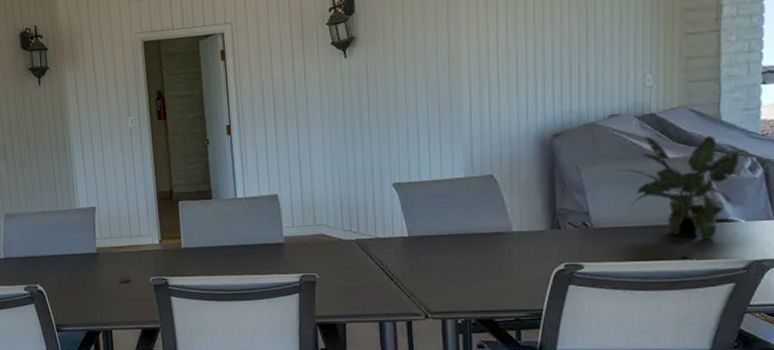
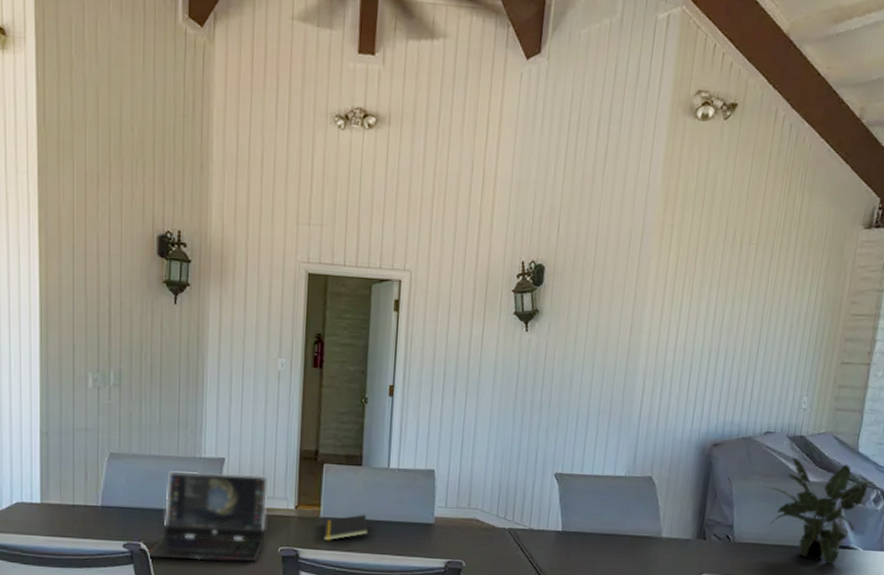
laptop computer: none [43,217,138,297] -> present [146,471,269,562]
notepad: none [185,241,227,268] -> present [323,514,369,541]

